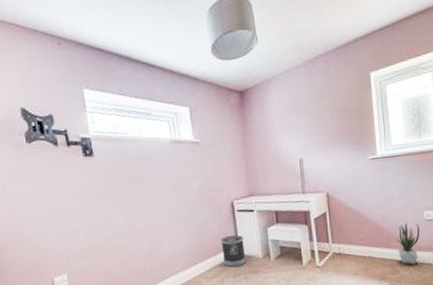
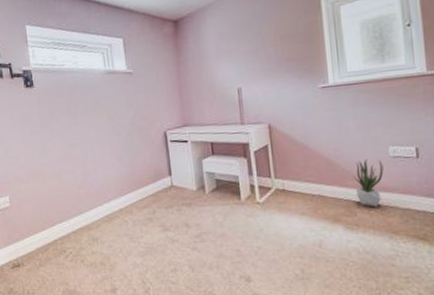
wastebasket: present [220,234,247,268] -> none [153,165,180,199]

